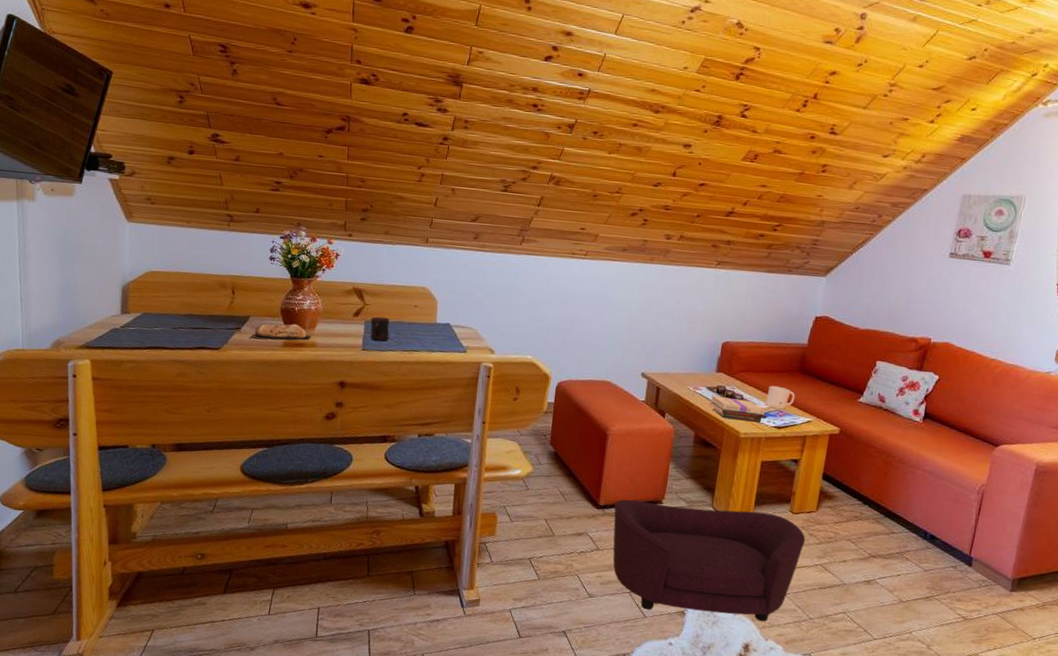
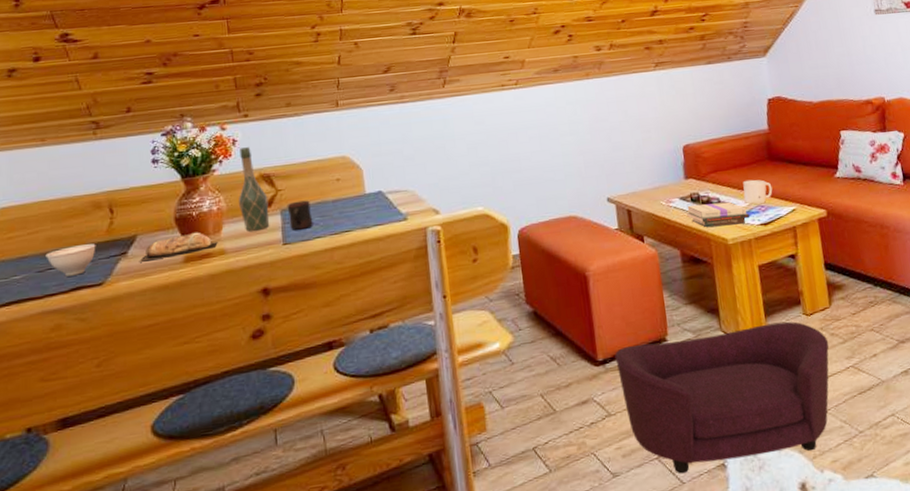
bowl: none [180,313,218,338] -> present [45,244,96,277]
wine bottle: none [332,262,357,335] -> present [238,147,270,233]

